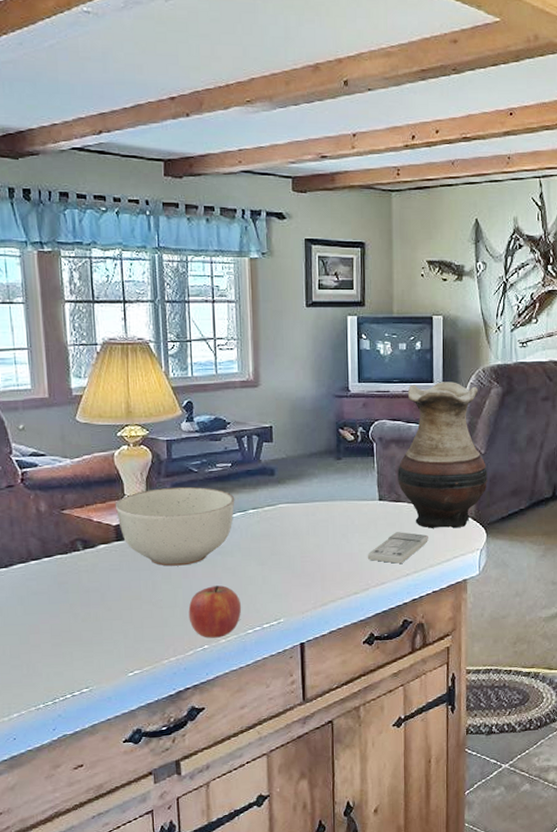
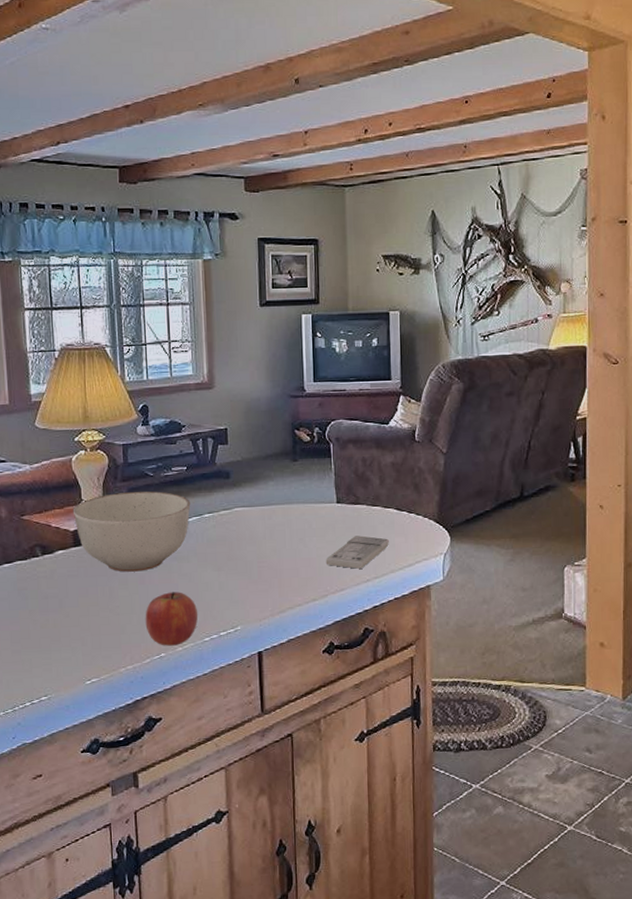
vase: present [398,382,487,529] -> none [356,378,450,532]

